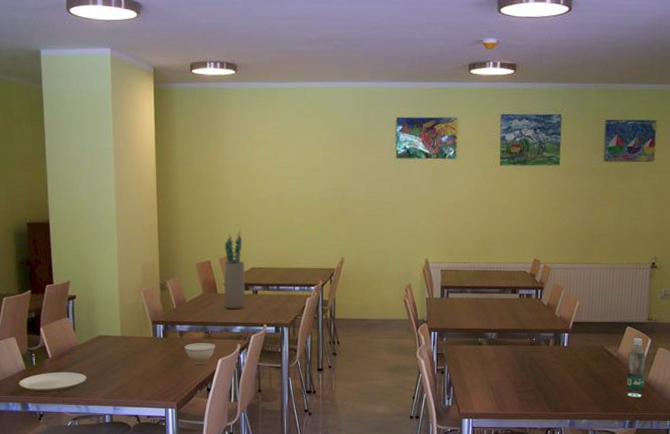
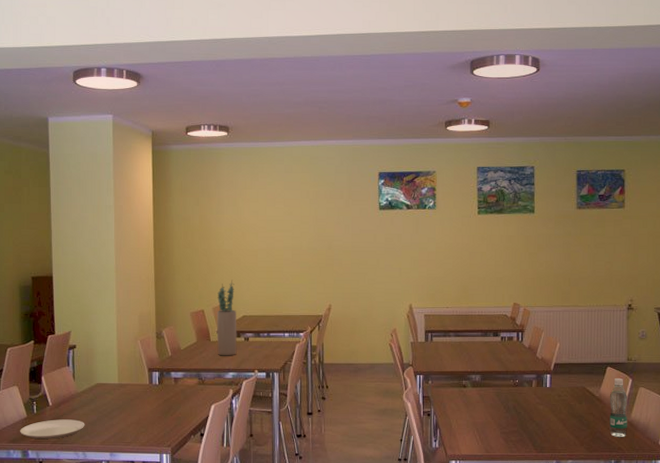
bowl: present [184,342,216,366] -> none [179,388,209,411]

